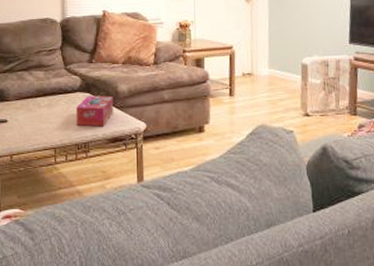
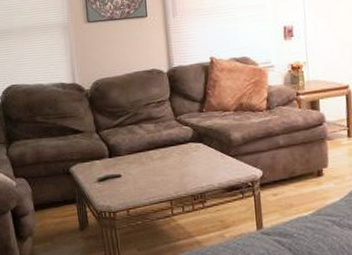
tissue box: present [76,95,113,127] -> none [189,144,228,177]

